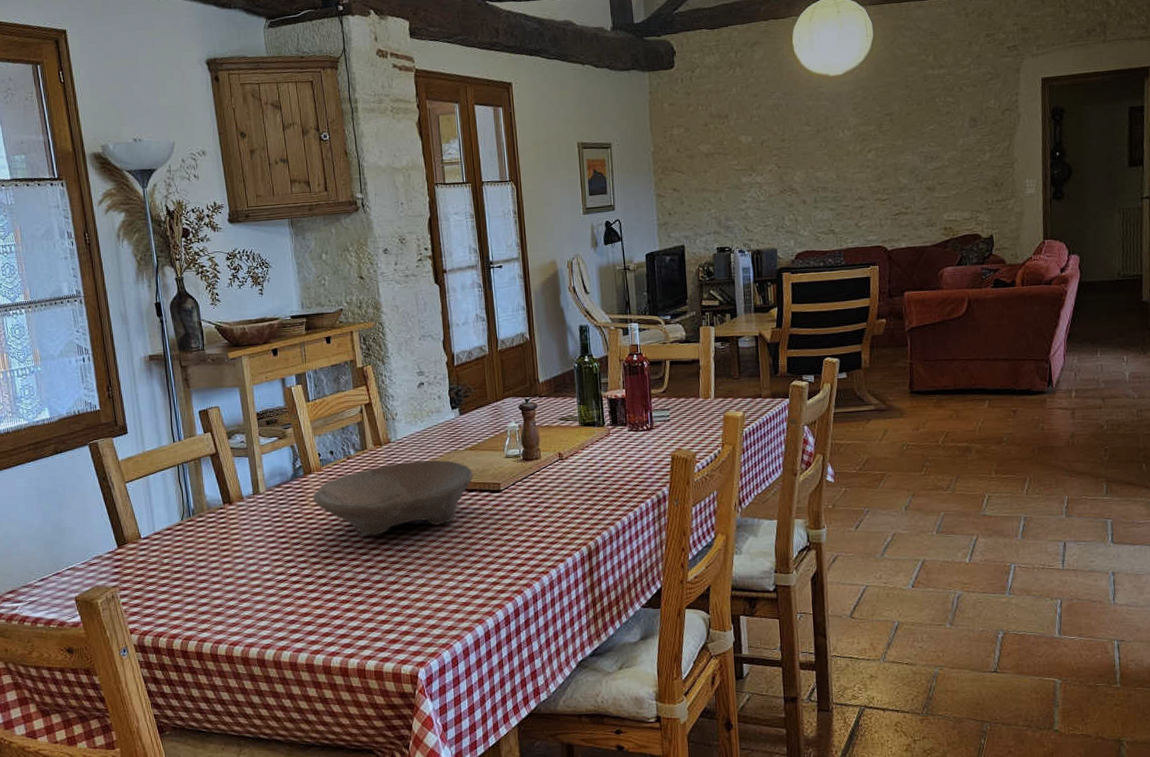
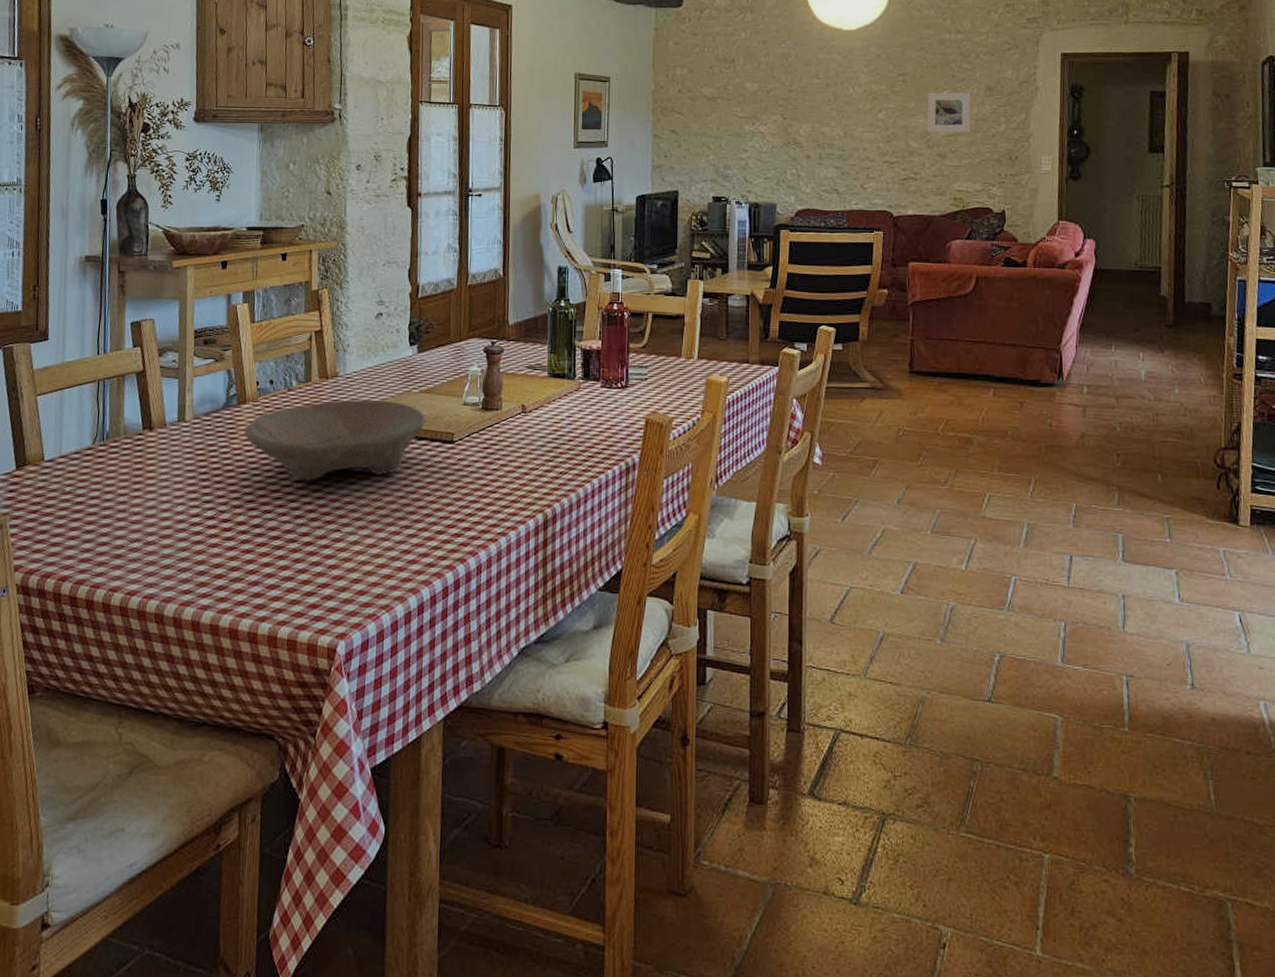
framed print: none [914,125,957,167] -> present [927,92,971,132]

